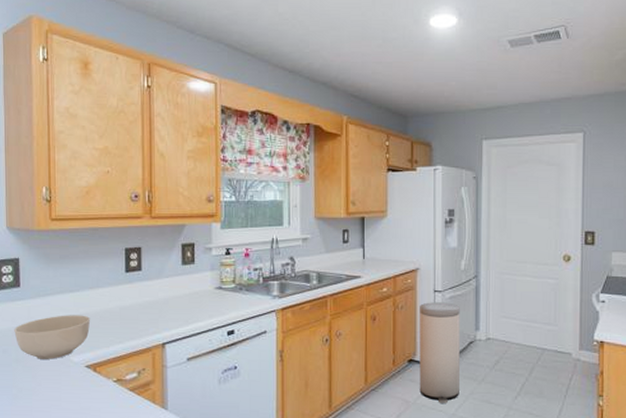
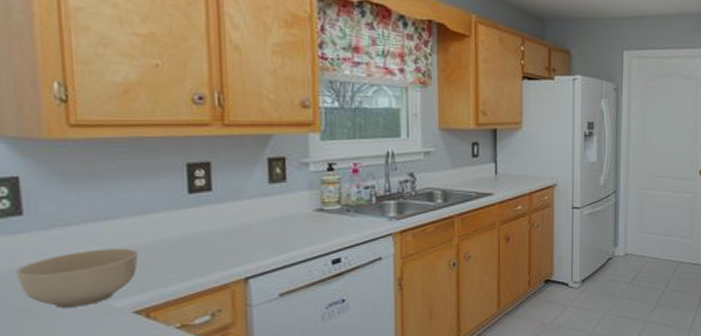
pedal bin: present [419,302,460,403] -> none [556,219,599,322]

